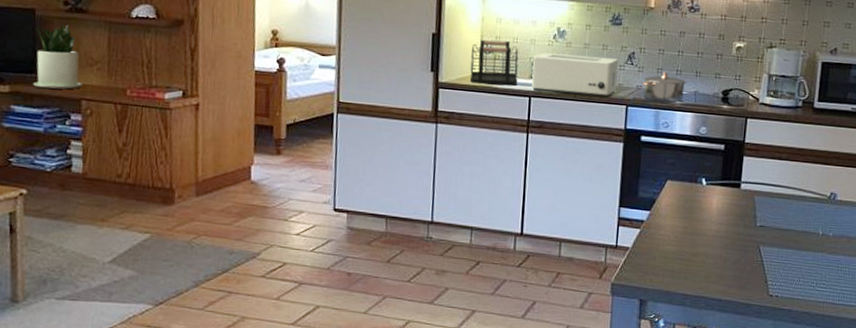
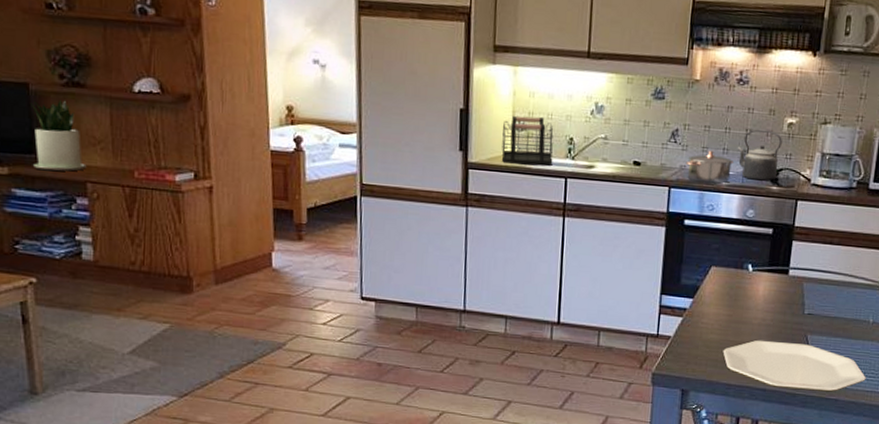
toaster: present [531,52,619,99] -> none [567,130,661,180]
plate: none [679,252,818,303] -> present [723,341,866,392]
kettle: none [689,52,731,100] -> present [737,129,782,181]

